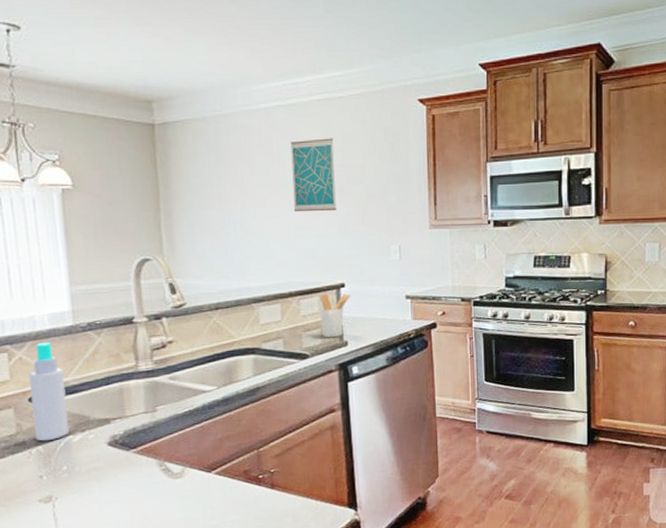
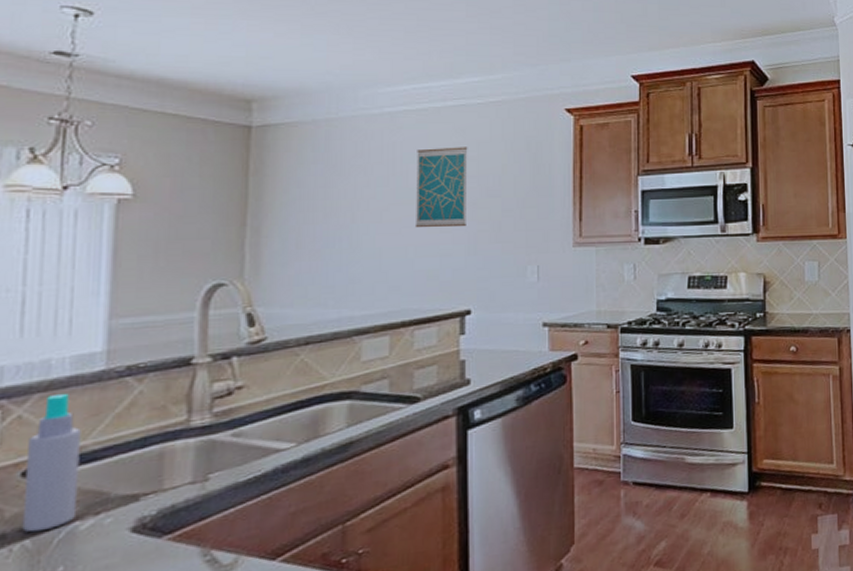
utensil holder: present [319,293,351,338] -> none [439,322,478,376]

